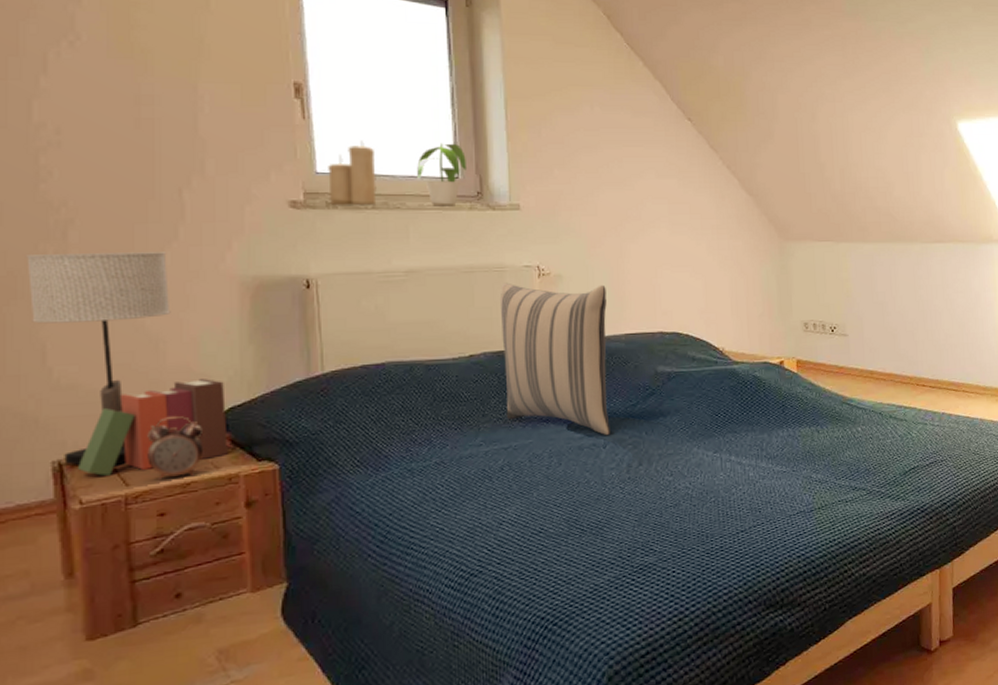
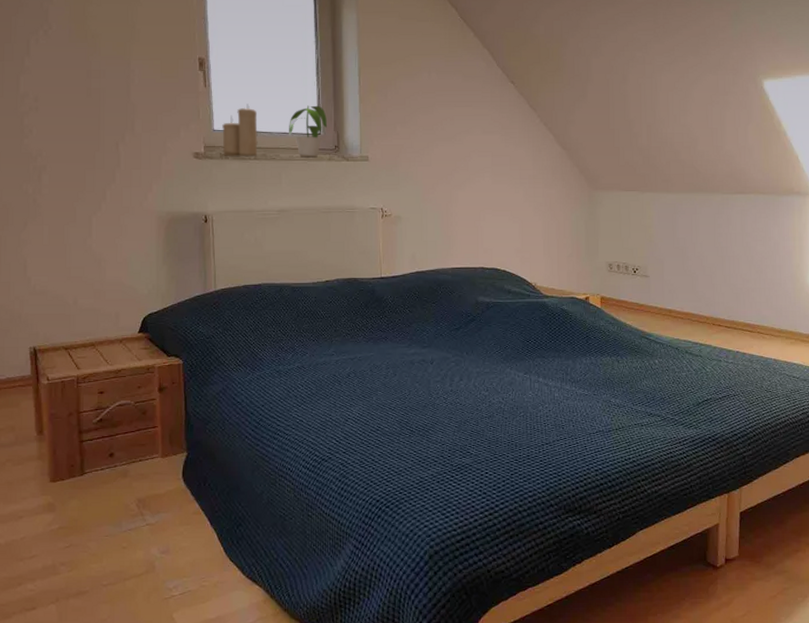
table lamp: present [27,252,171,465] -> none [15,192,110,353]
books: present [77,379,228,477] -> none [45,291,147,361]
alarm clock: present [147,415,204,481] -> none [92,318,131,367]
pillow: present [499,282,610,436] -> none [350,221,437,354]

